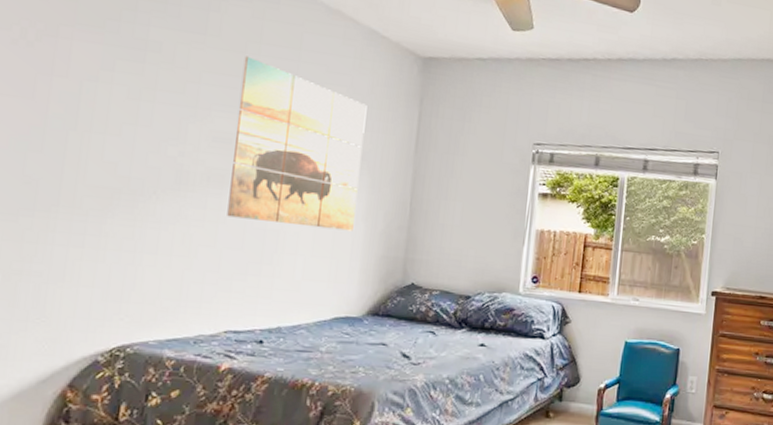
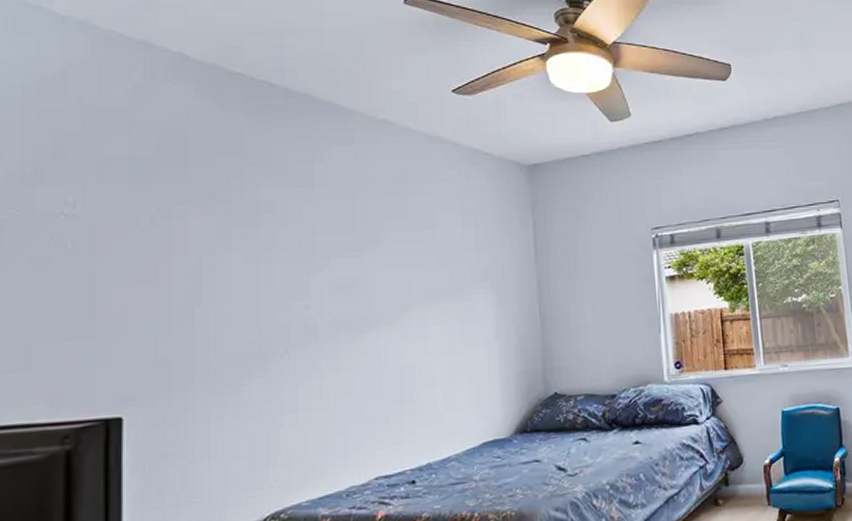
wall art: present [227,56,367,231] -> none [354,199,487,361]

